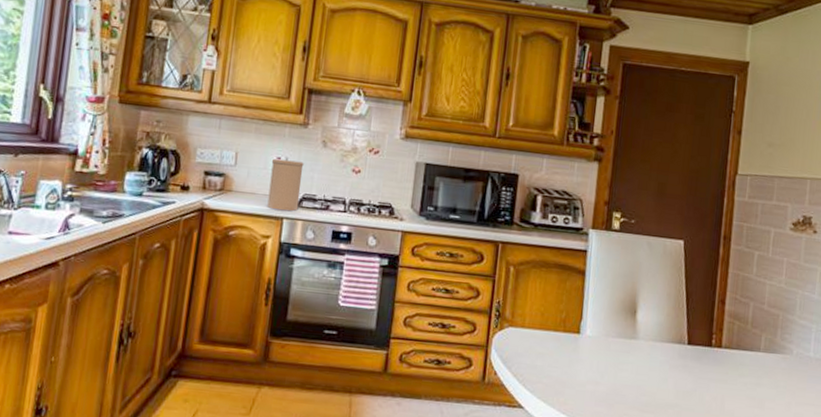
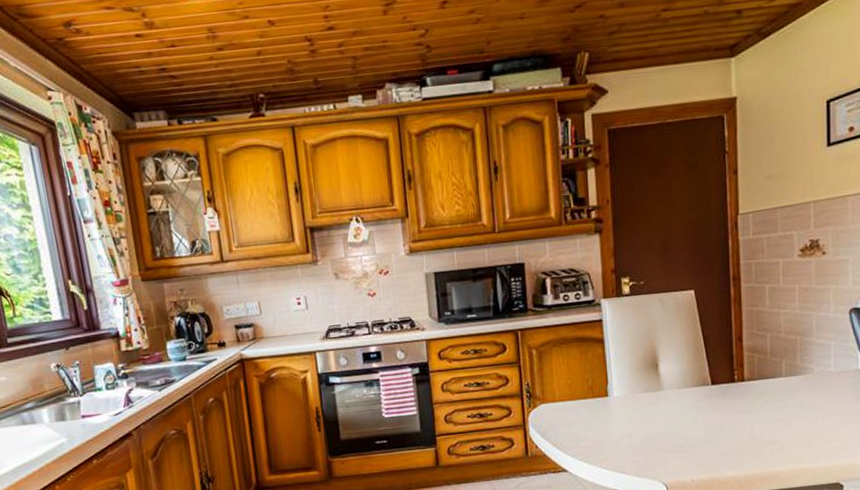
canister: present [267,158,304,212] -> none [292,297,327,347]

